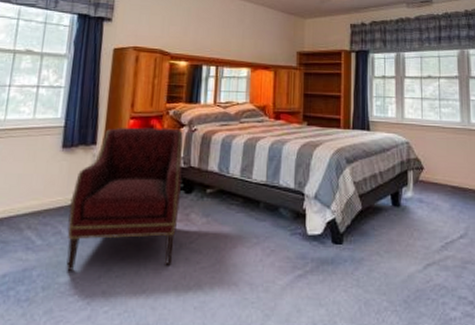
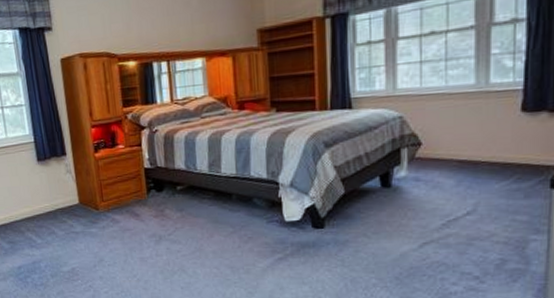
armchair: present [66,127,184,271] -> none [56,132,155,262]

